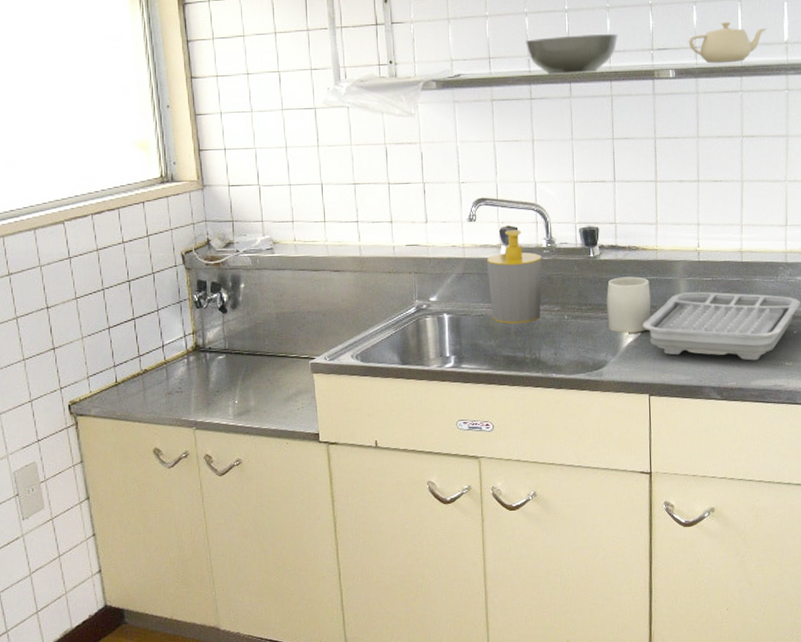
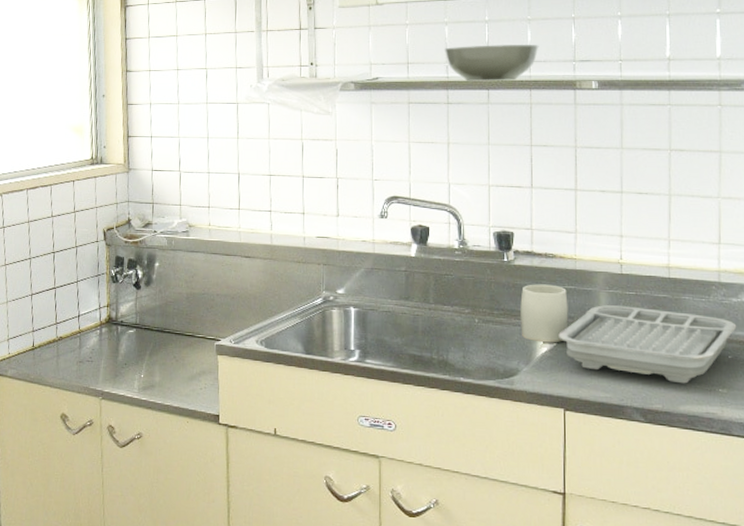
soap bottle: present [486,229,542,325] -> none [396,228,453,324]
teapot: present [688,21,767,64] -> none [612,36,698,77]

